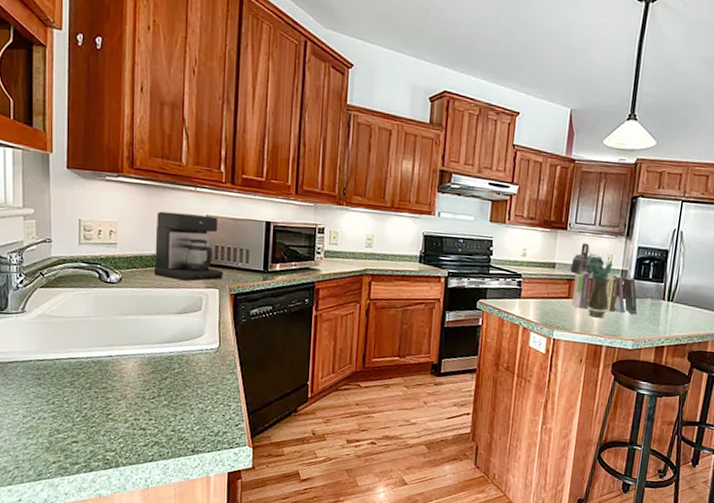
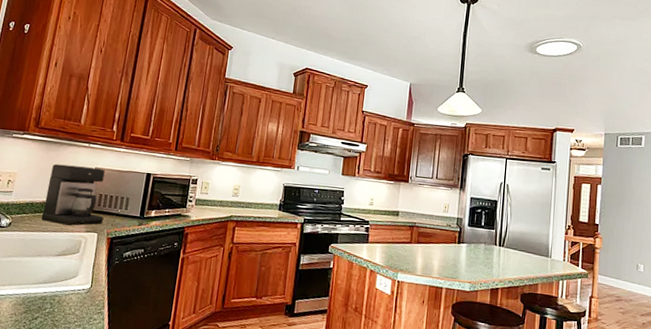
kettle: present [570,243,592,275] -> none [412,193,431,222]
books: present [572,271,638,315] -> none [414,218,473,259]
vase: present [586,251,613,318] -> none [427,201,449,262]

